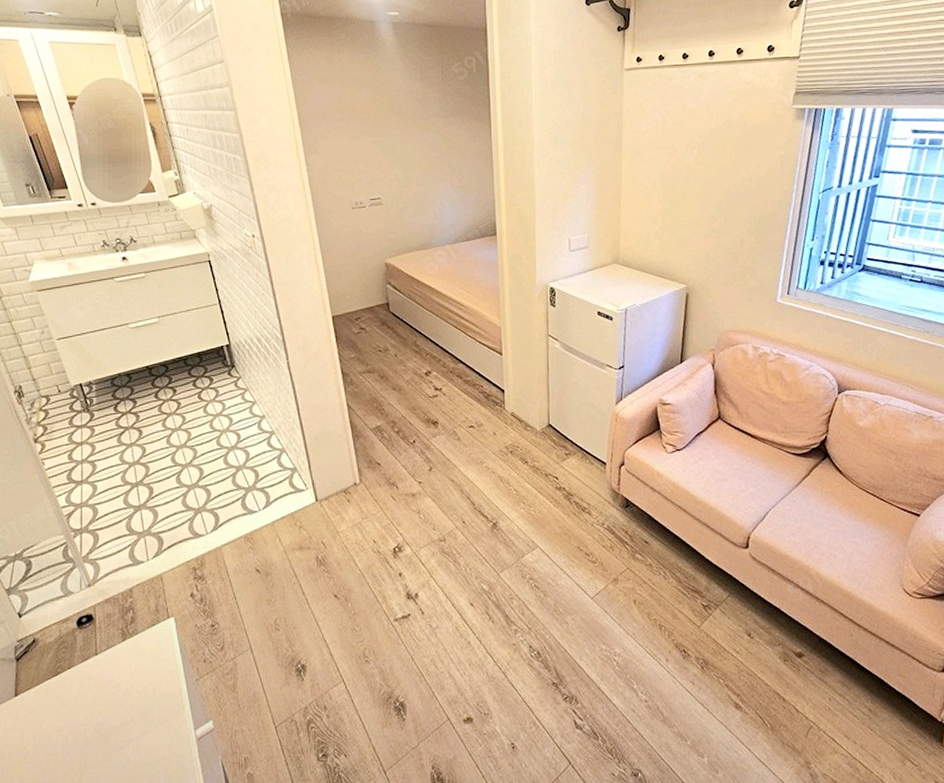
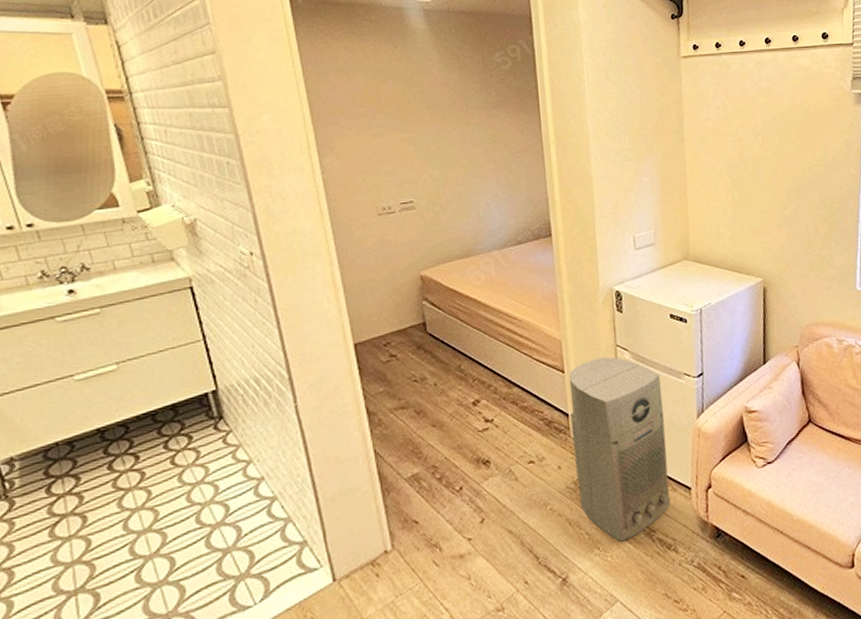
air purifier: none [505,345,588,500] -> present [568,357,671,542]

